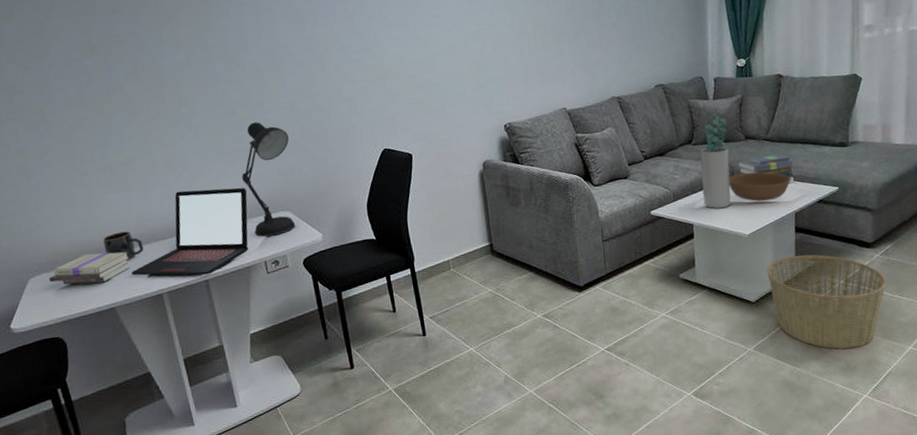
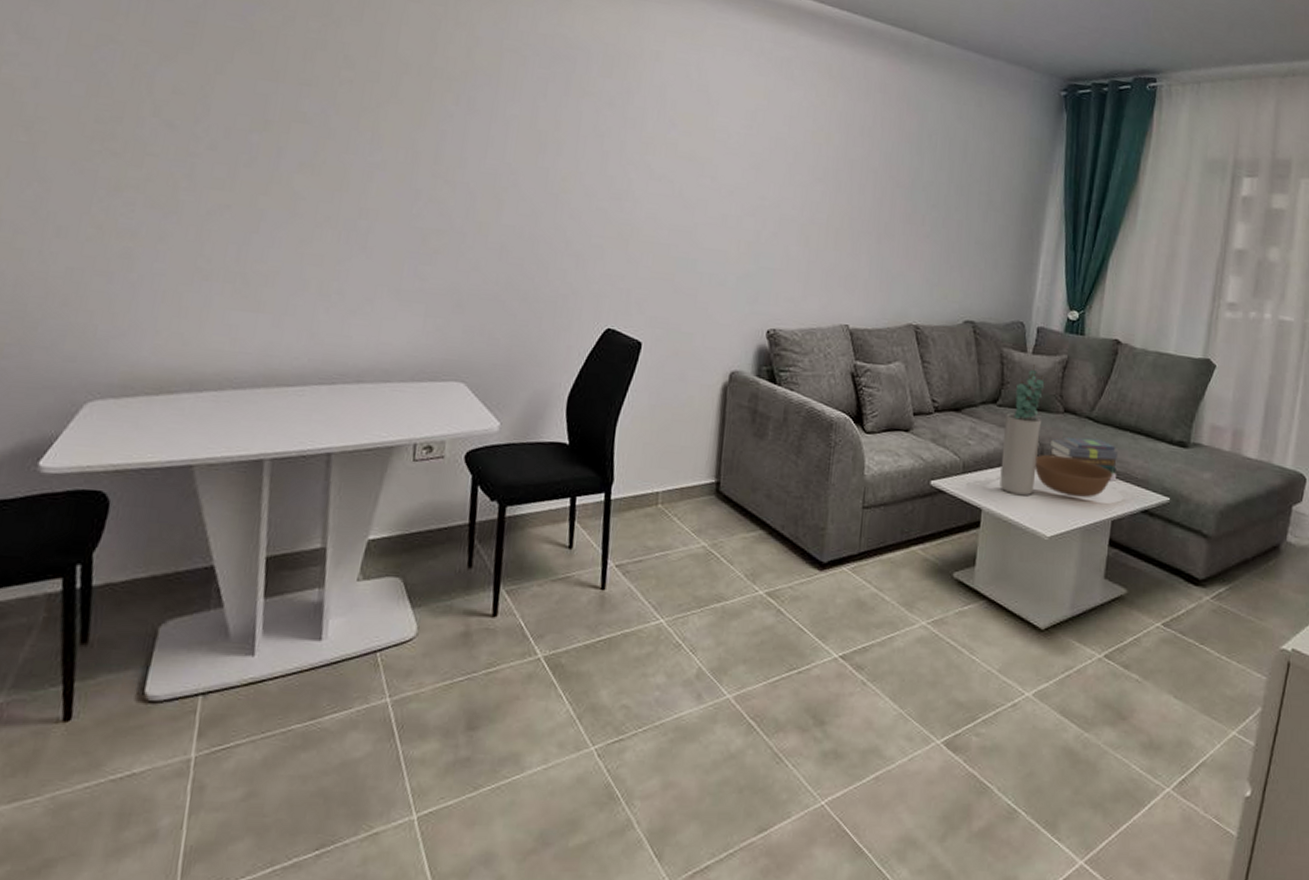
books: present [49,252,130,285] -> none [114,384,233,429]
mug: present [103,231,144,262] -> none [202,363,257,406]
laptop: present [131,187,249,276] -> none [229,326,416,446]
desk lamp: present [242,122,296,237] -> none [411,258,489,412]
basket: present [767,254,887,350] -> none [1065,577,1214,720]

